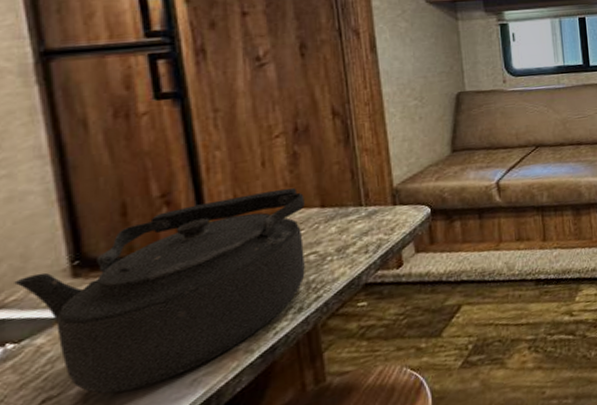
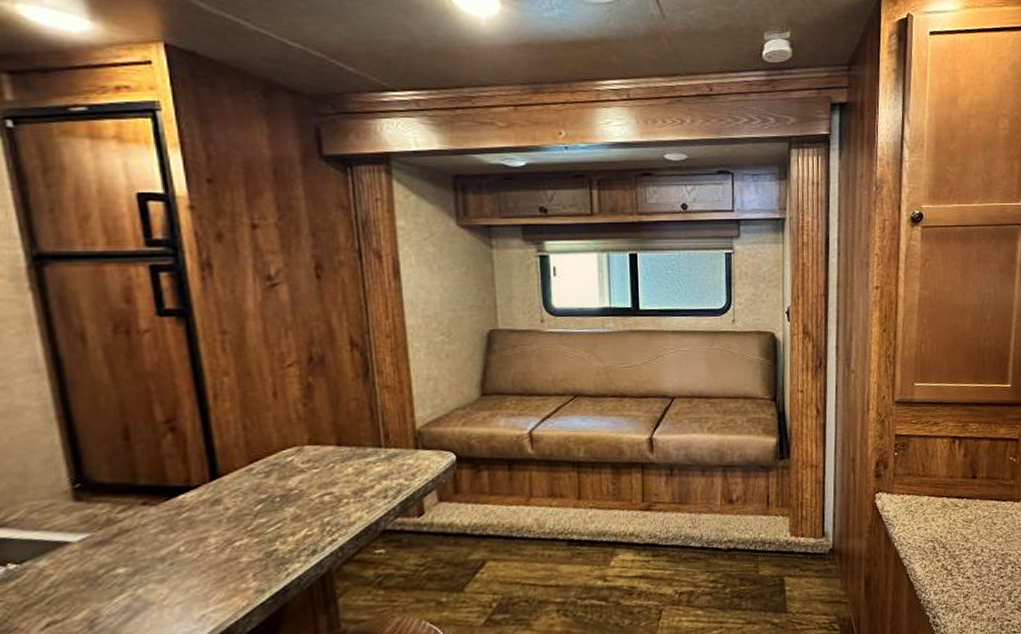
kettle: present [14,187,305,394] -> none [14,422,320,623]

